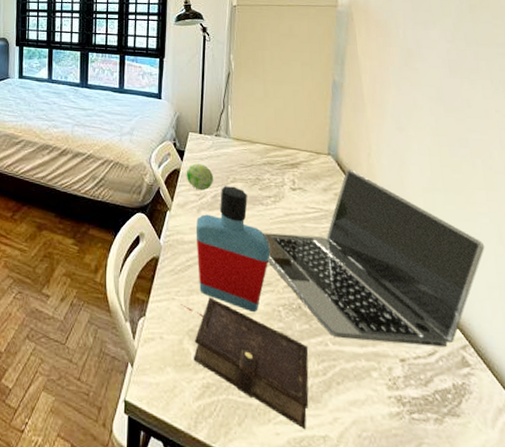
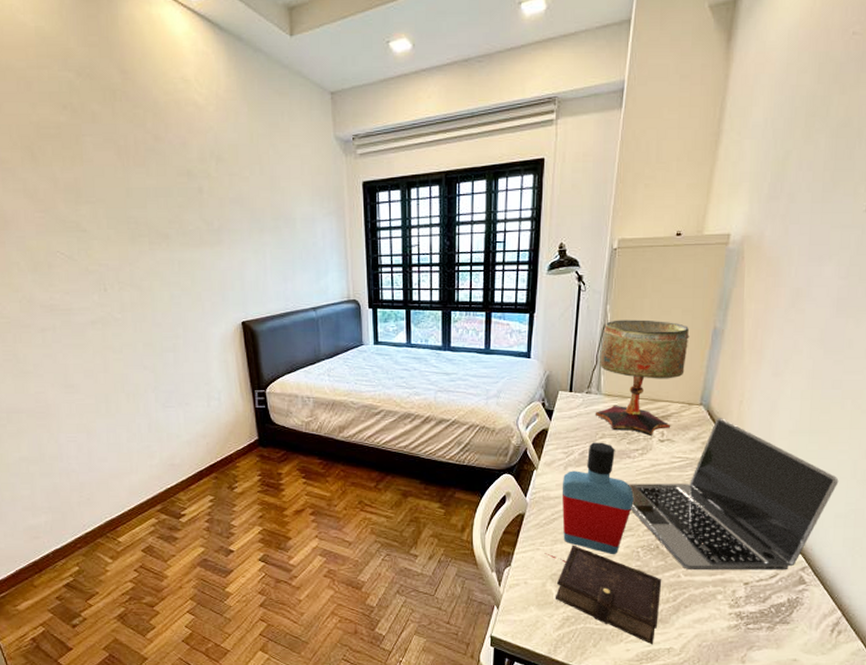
decorative ball: present [186,163,214,191] -> none [554,422,583,448]
table lamp: none [225,68,311,183] -> present [595,319,690,436]

